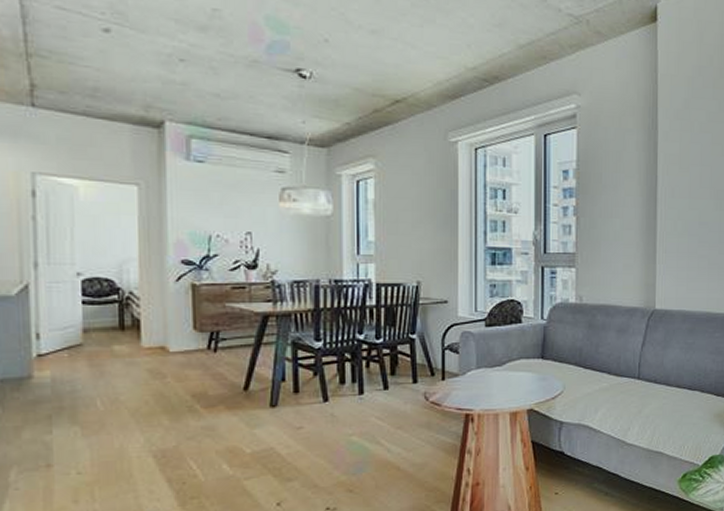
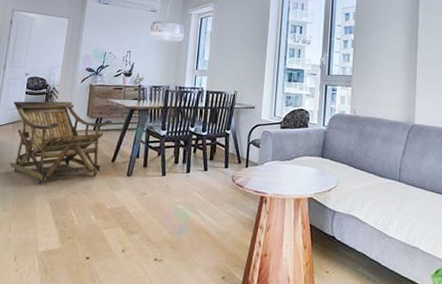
lounge chair: none [63,310,237,433] -> present [10,101,113,185]

